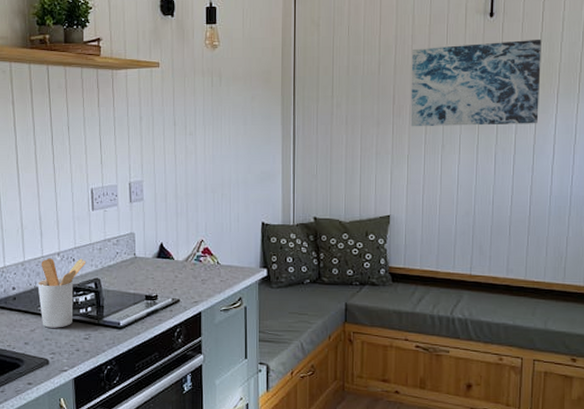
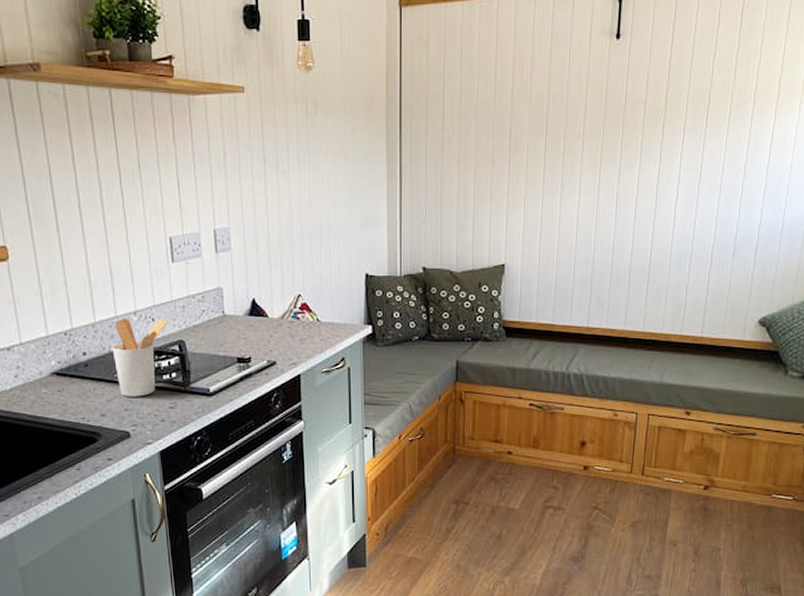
wall art: present [410,39,542,127] -> none [528,65,670,165]

